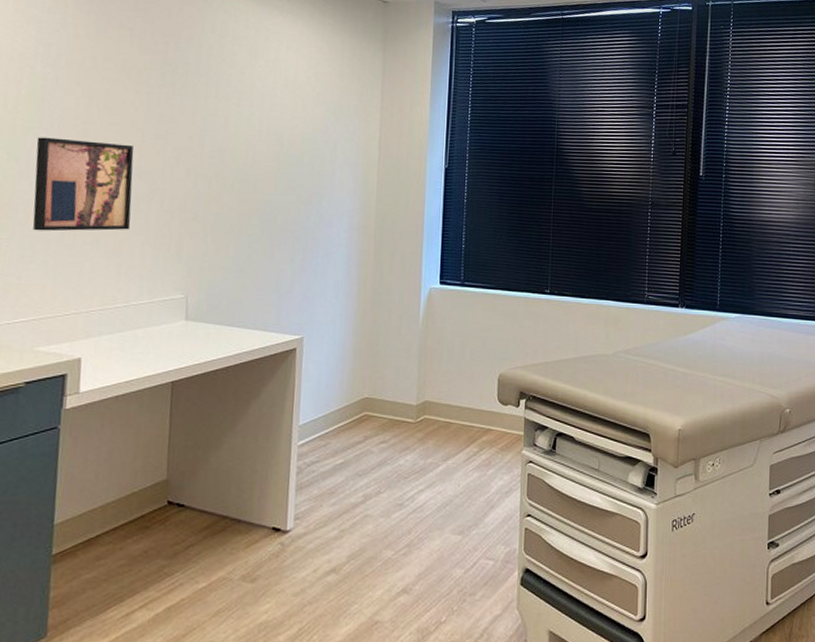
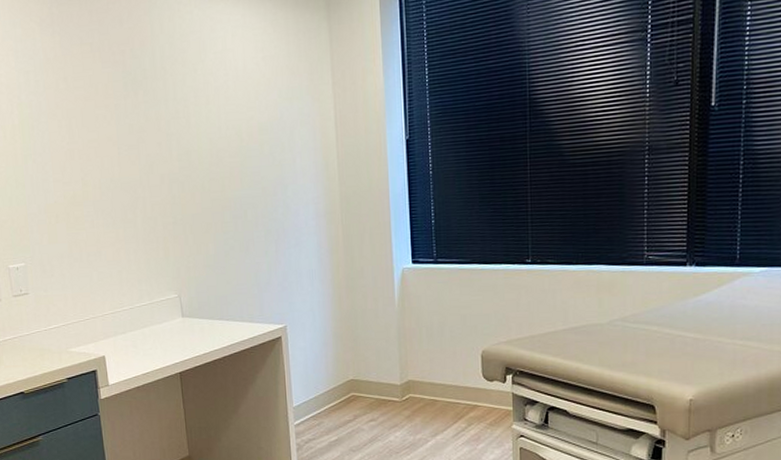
wall art: present [32,137,134,231] -> none [35,158,123,248]

